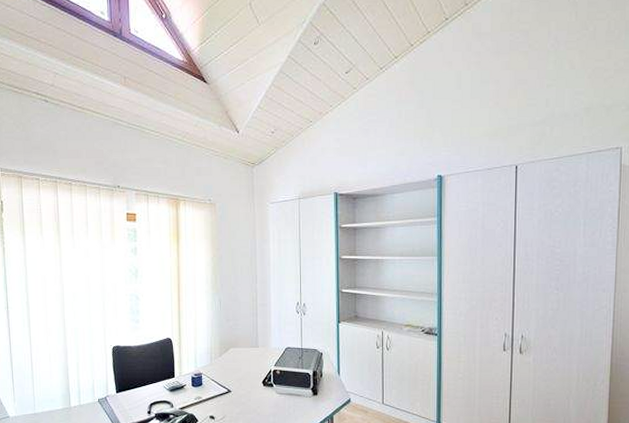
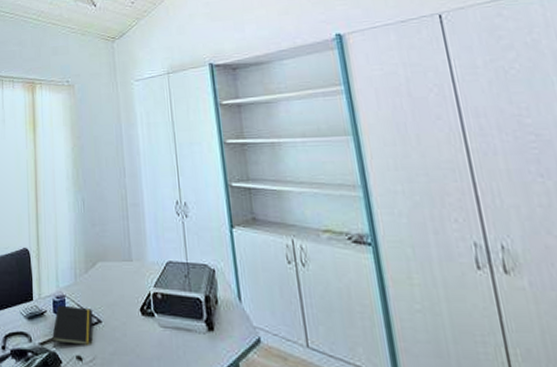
notepad: none [190,380,224,411] -> present [52,305,93,348]

